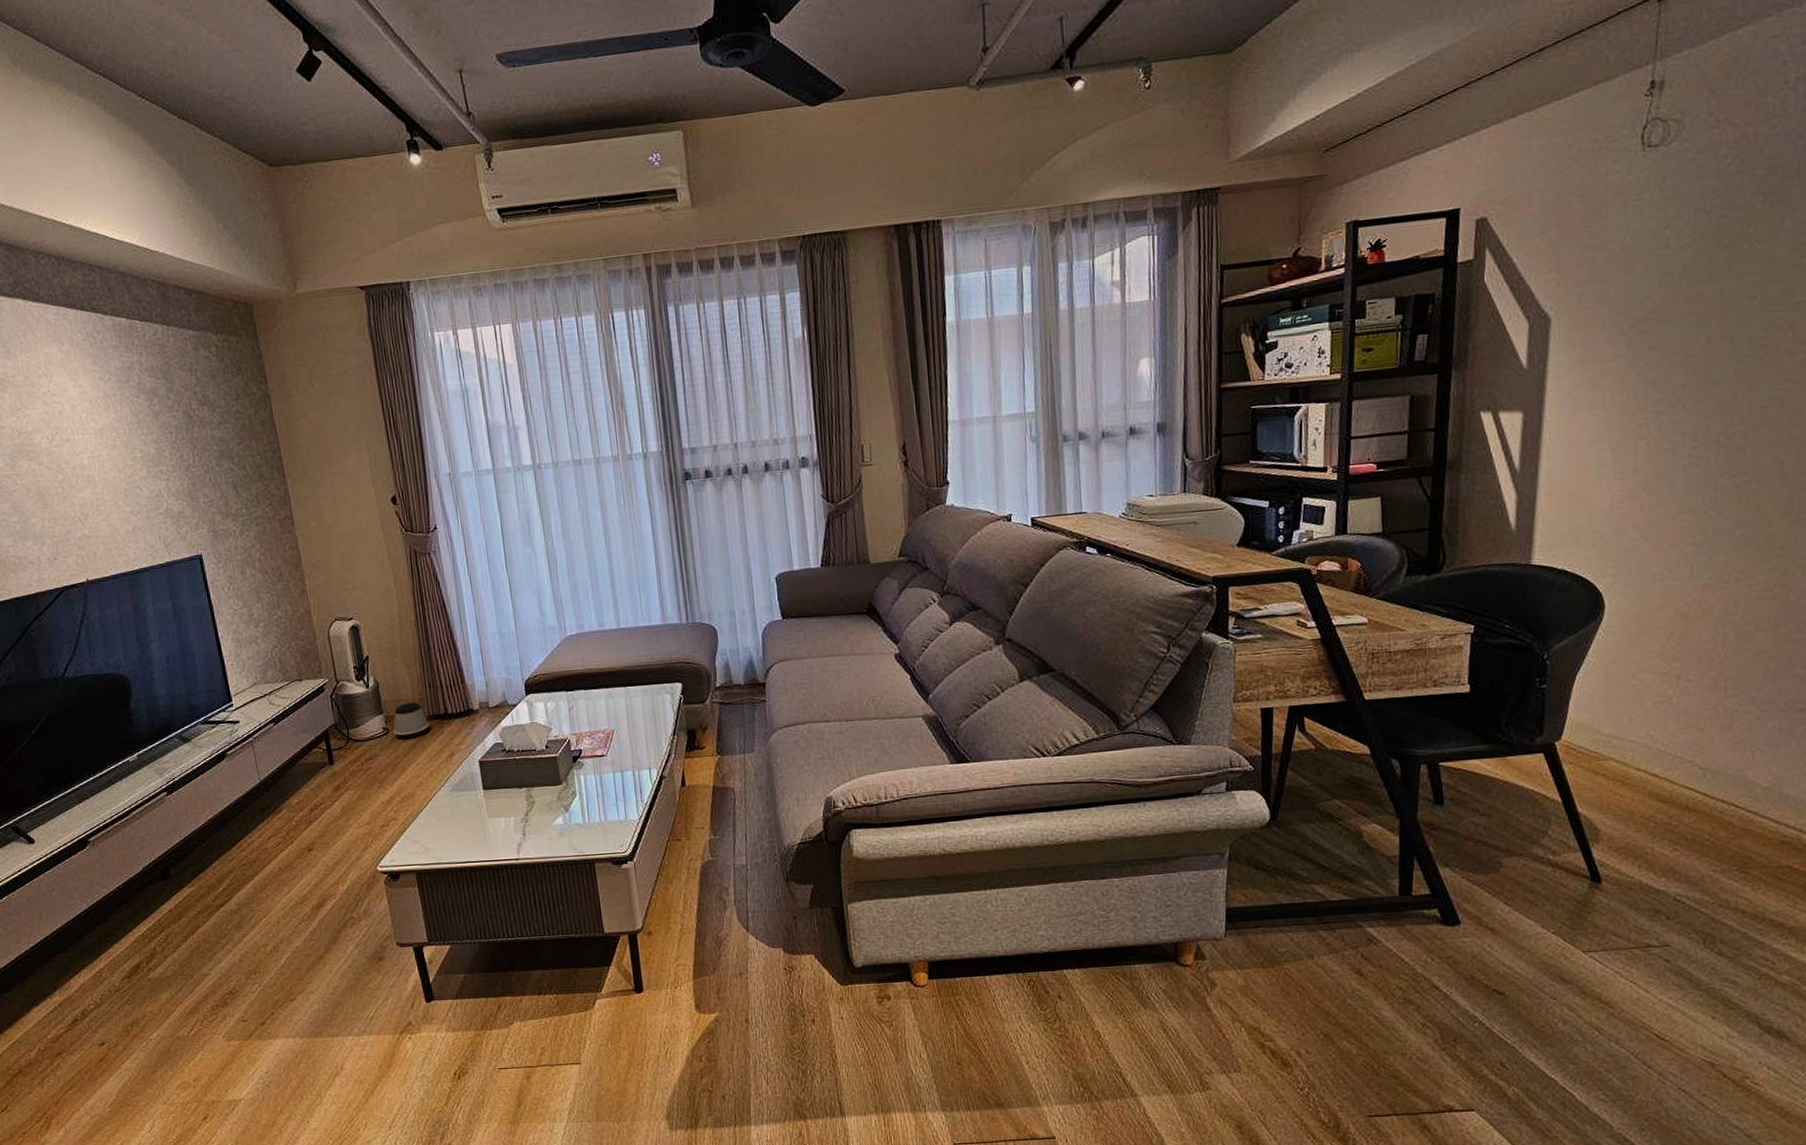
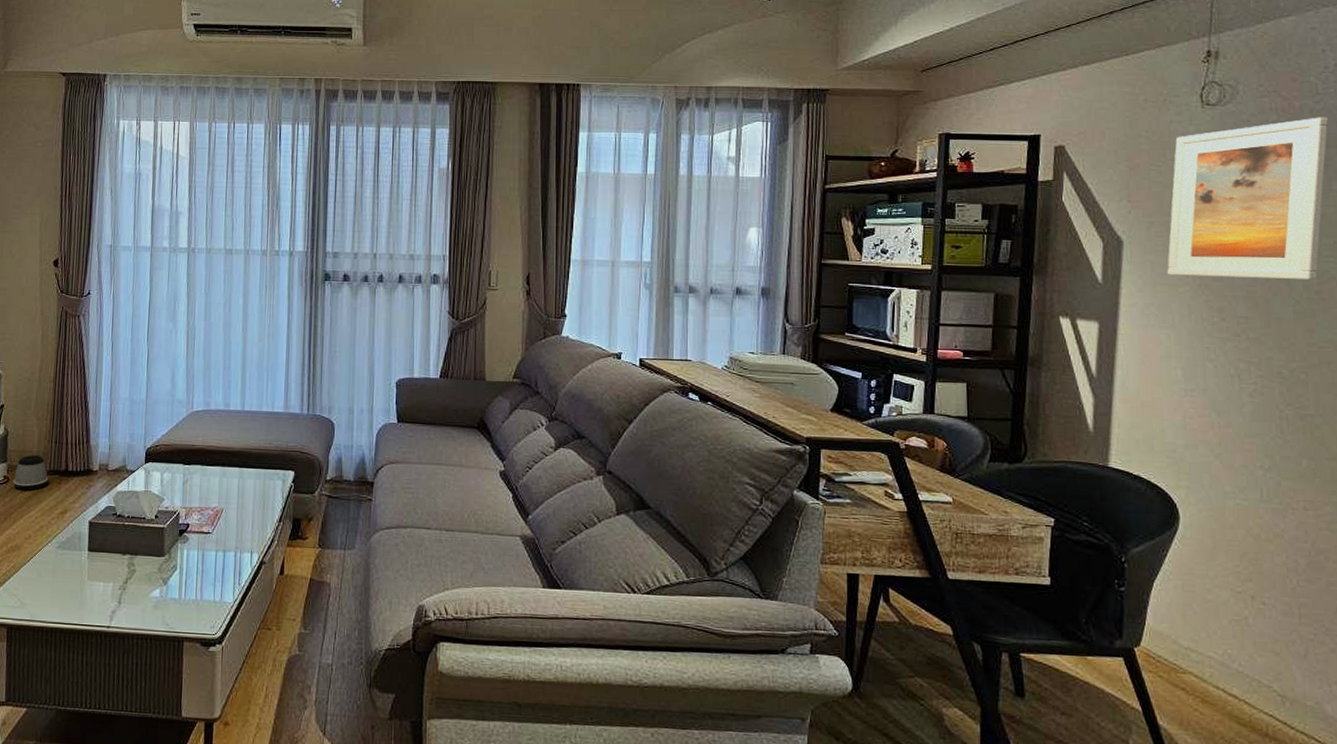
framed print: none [1598,143,1786,350] -> present [1167,117,1329,281]

